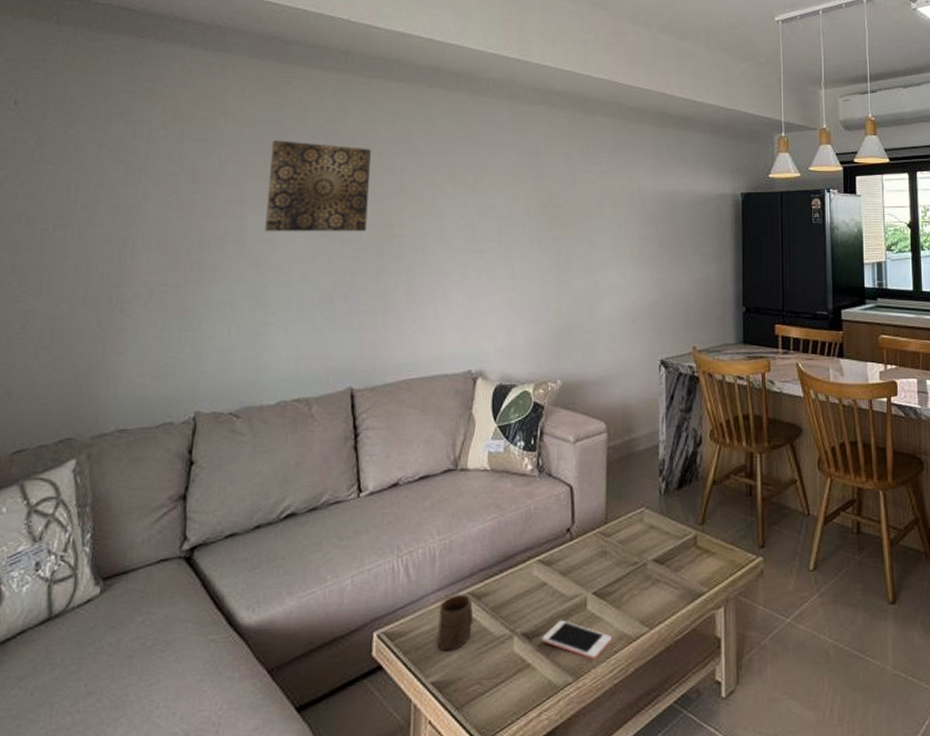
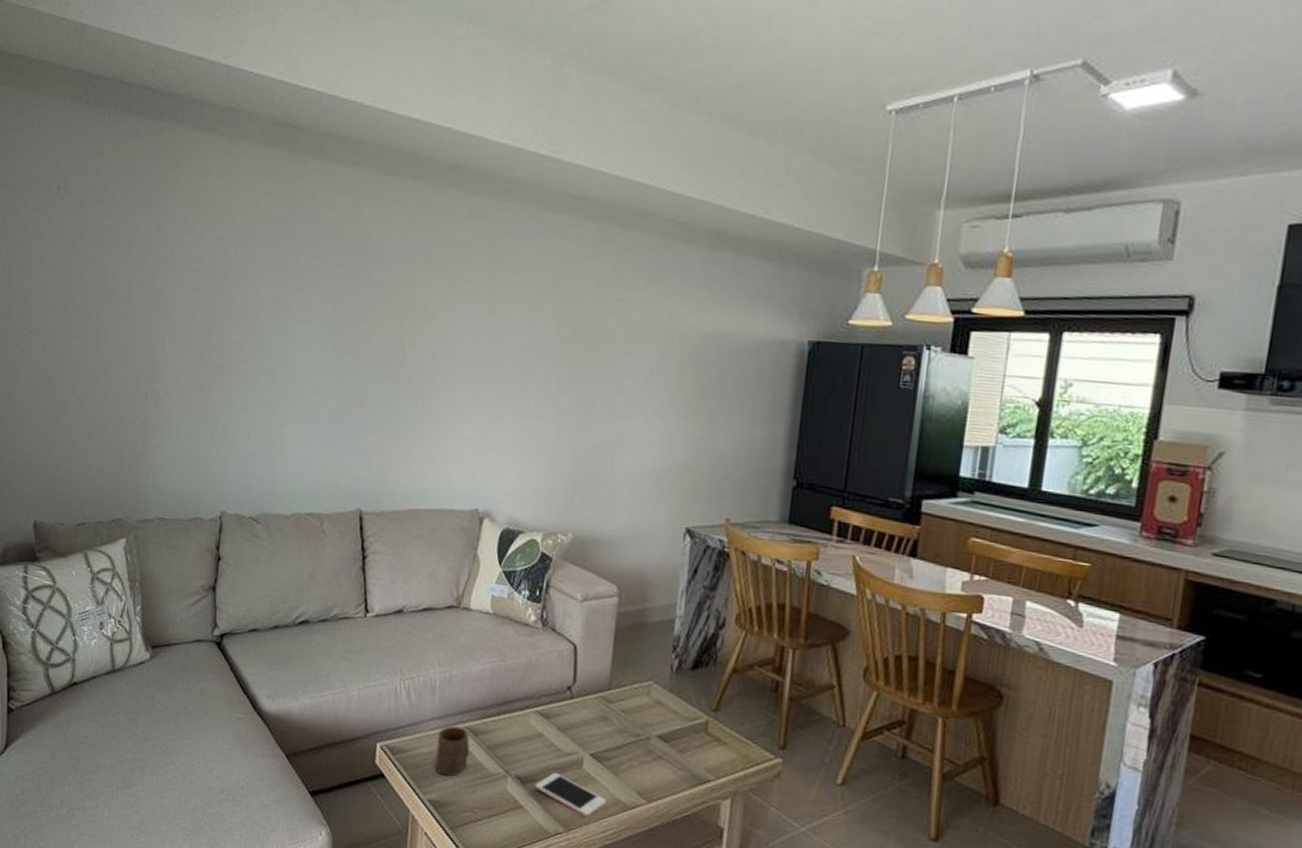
wall art: present [265,140,372,232] -> none [280,241,384,349]

